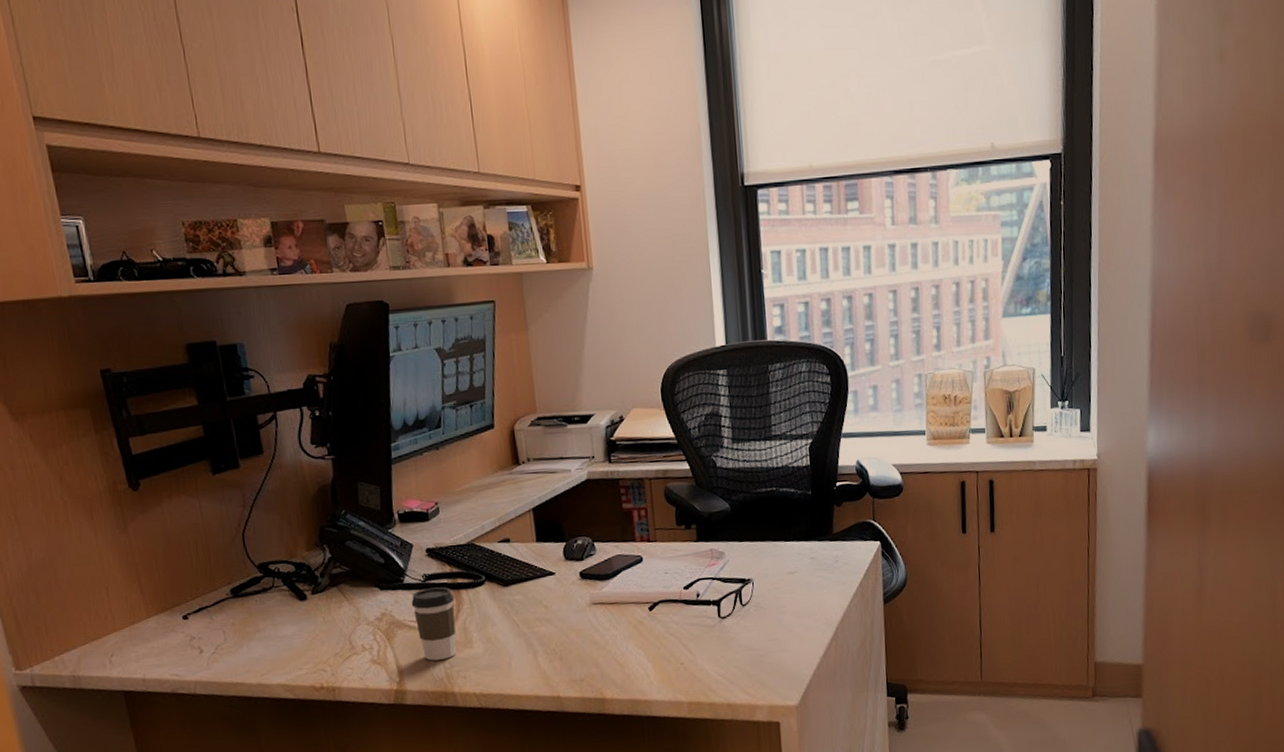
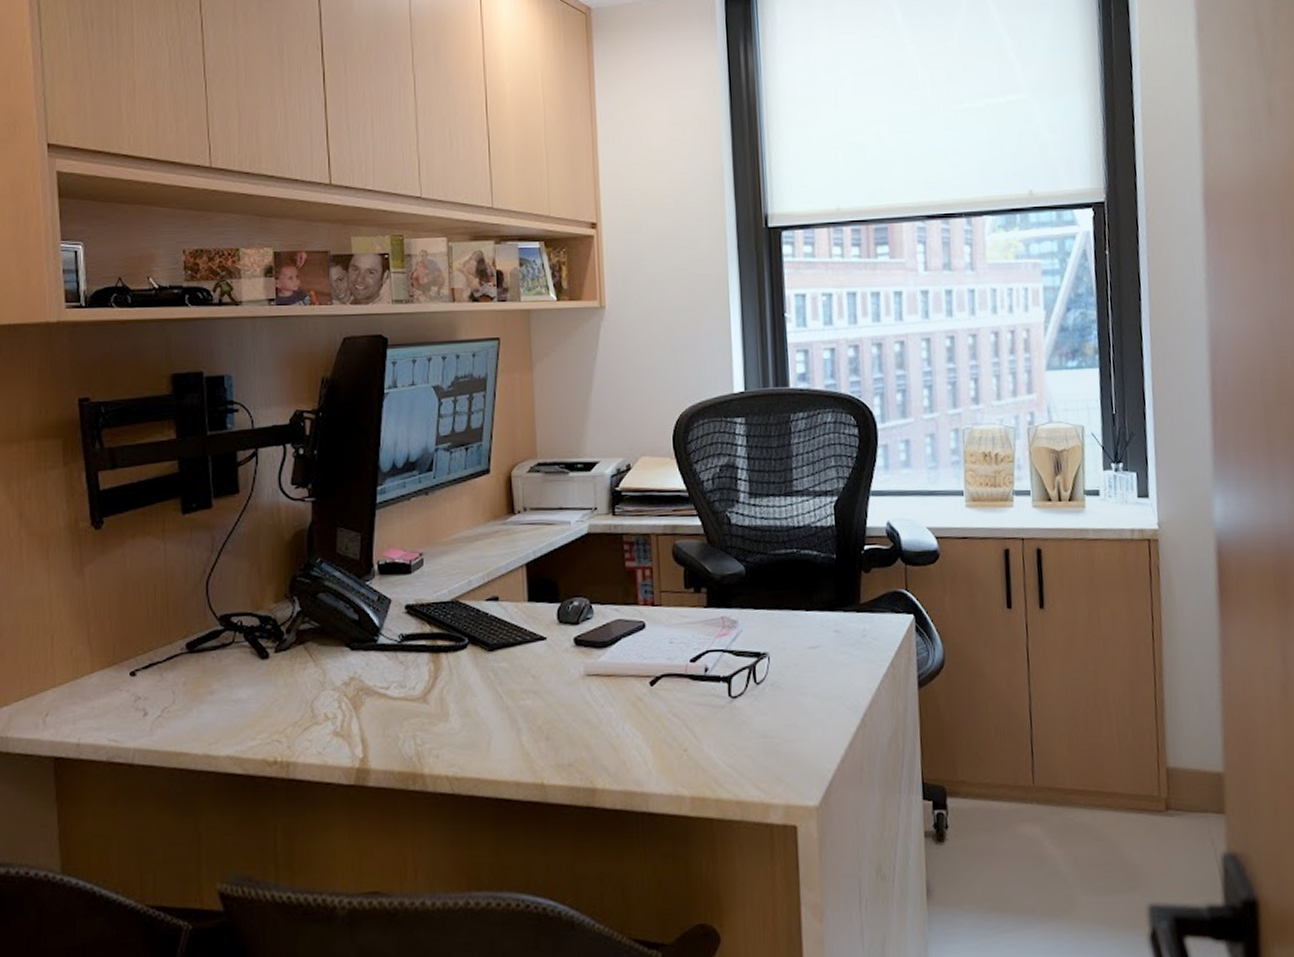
coffee cup: present [411,587,456,661] -> none [384,649,432,735]

